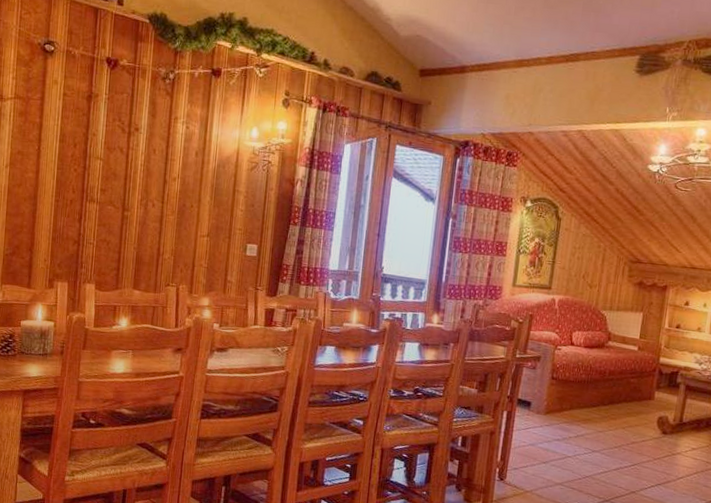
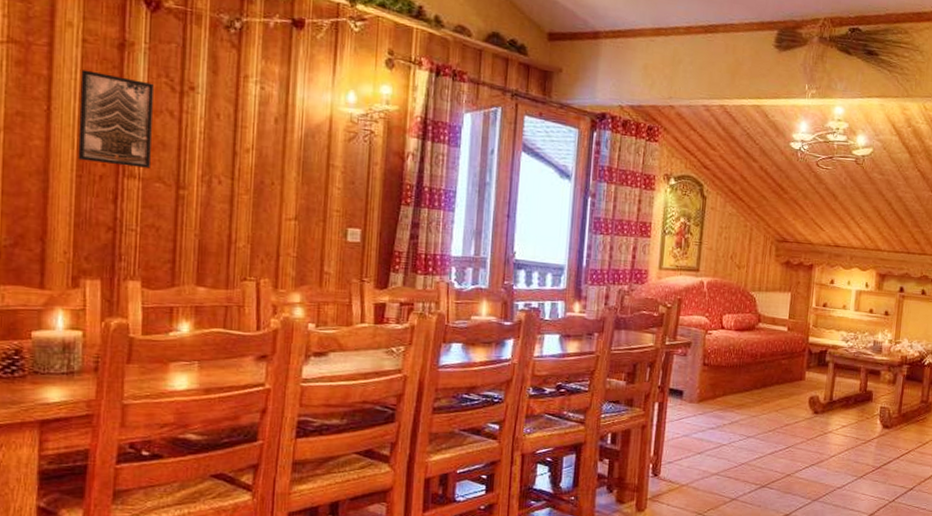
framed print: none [56,117,110,194] -> present [78,70,154,168]

